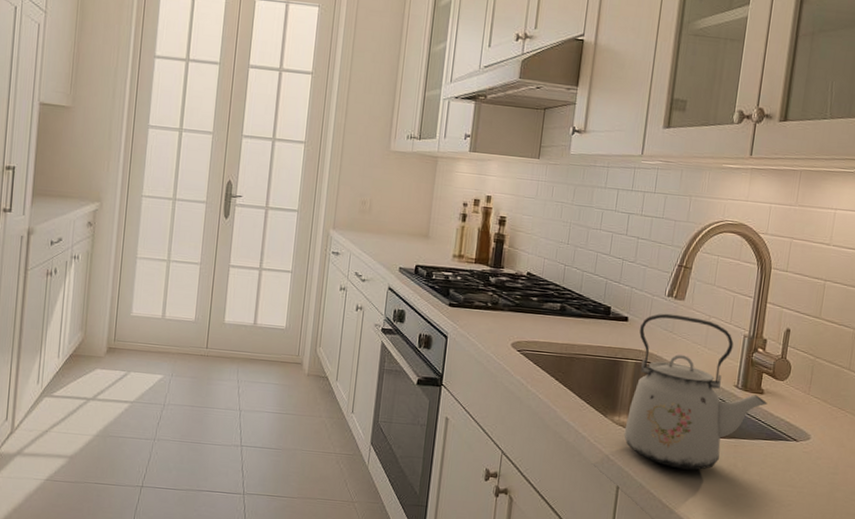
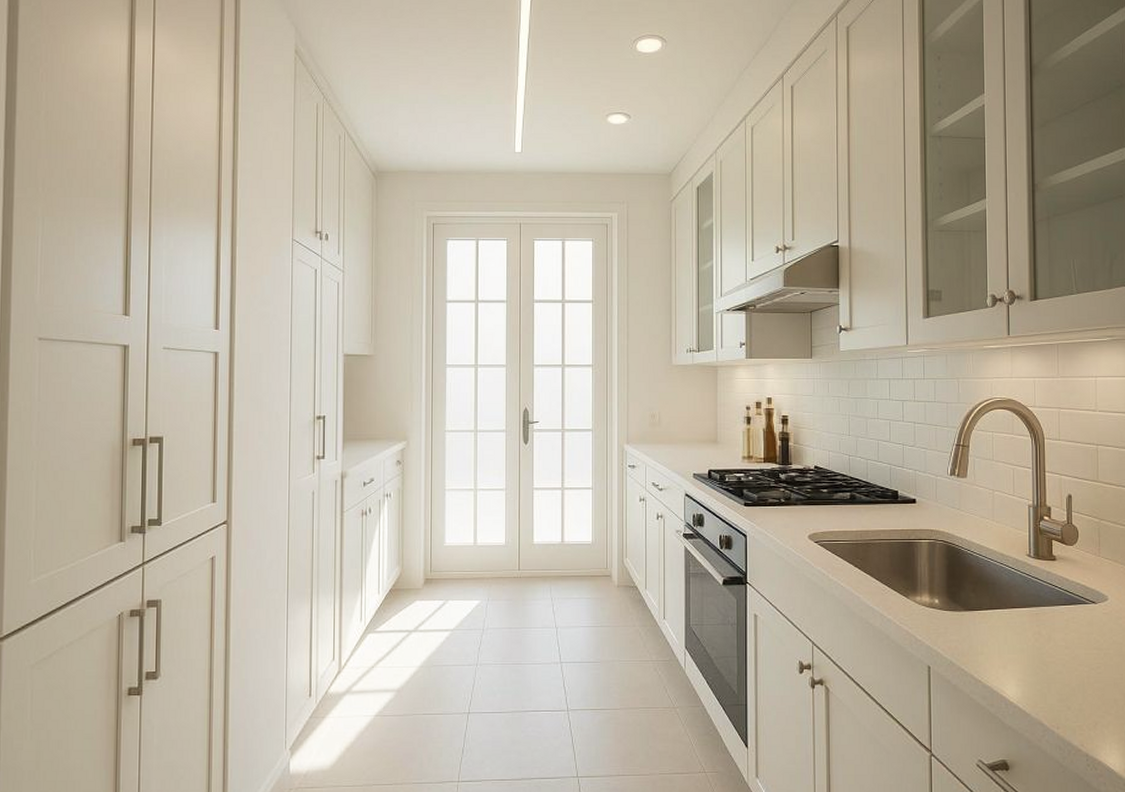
kettle: present [623,313,768,471] -> none [927,492,1061,643]

